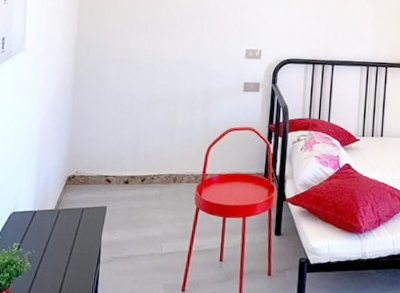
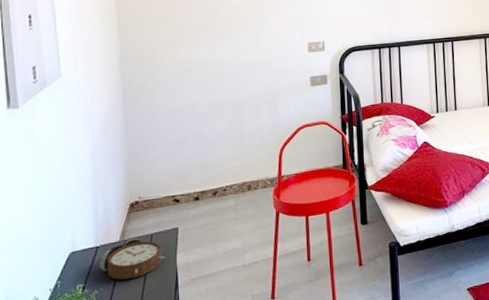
alarm clock: none [35,209,92,247] -> present [99,238,166,280]

